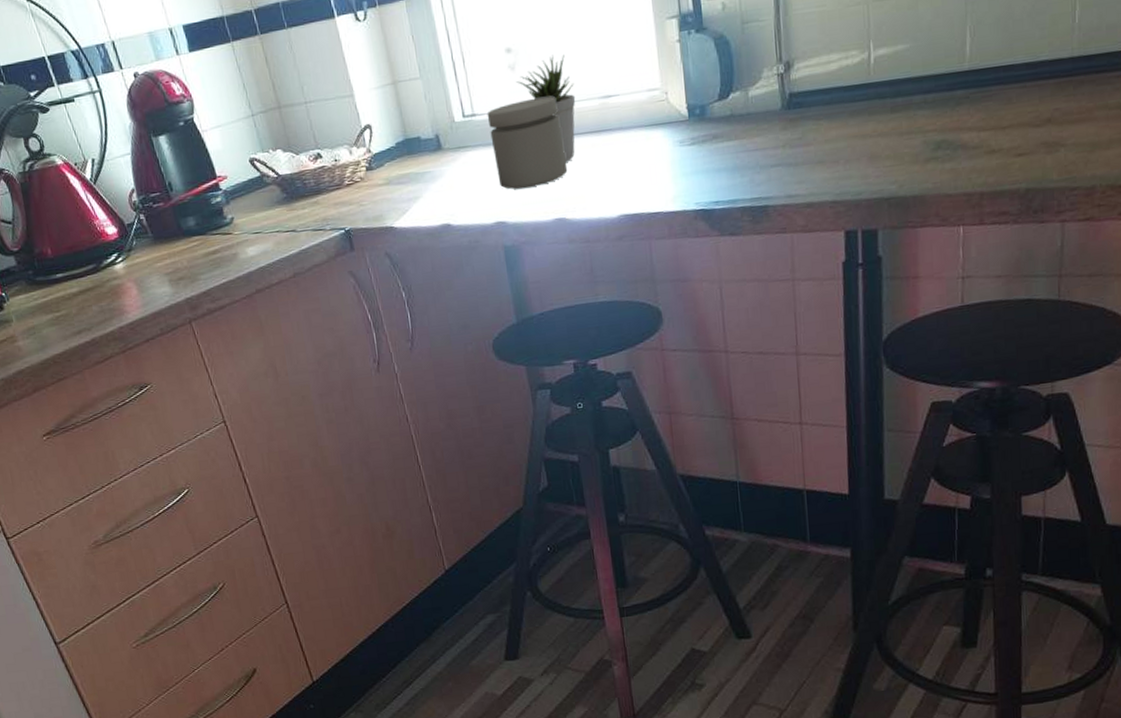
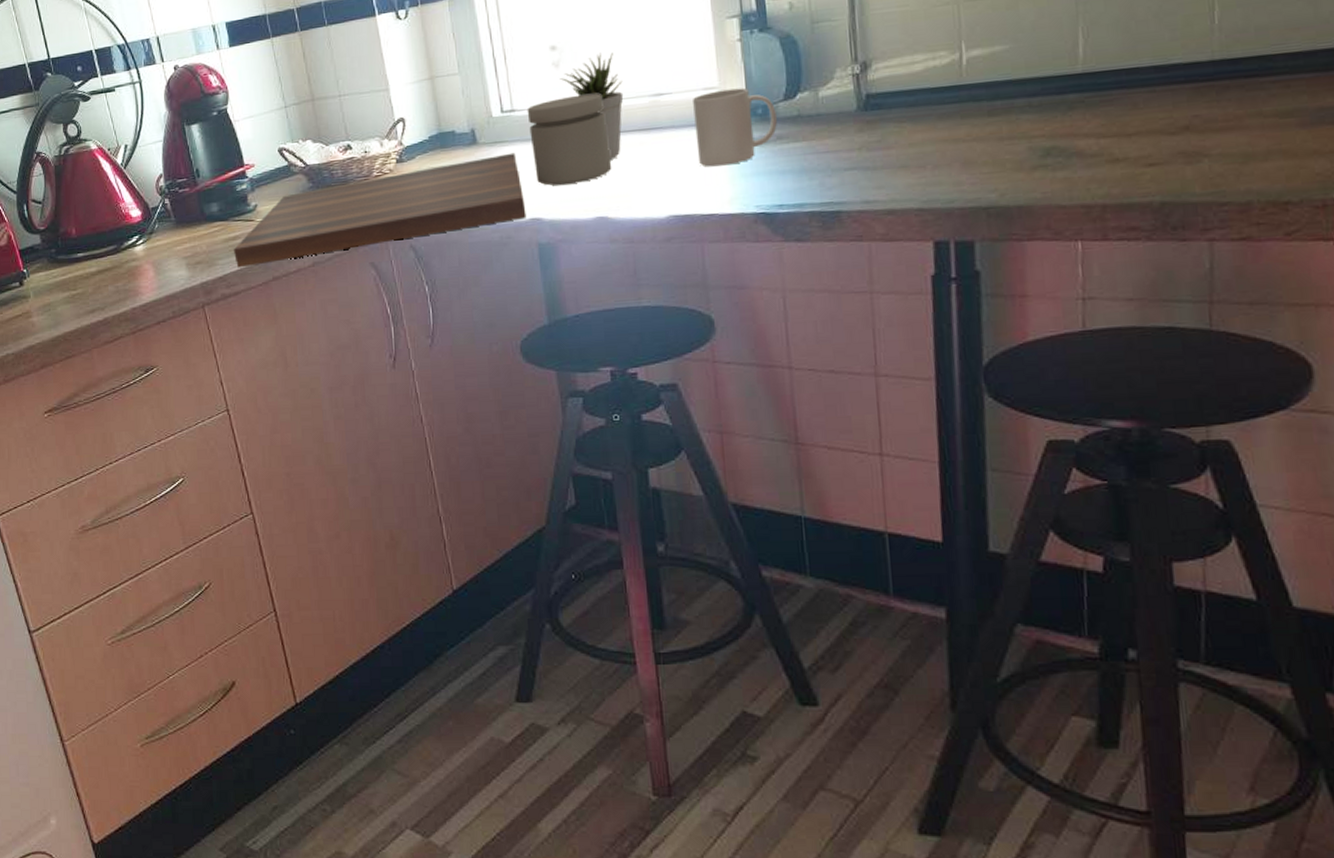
cutting board: none [215,157,492,282] -> present [234,152,526,268]
mug: none [637,88,713,167] -> present [691,87,777,167]

